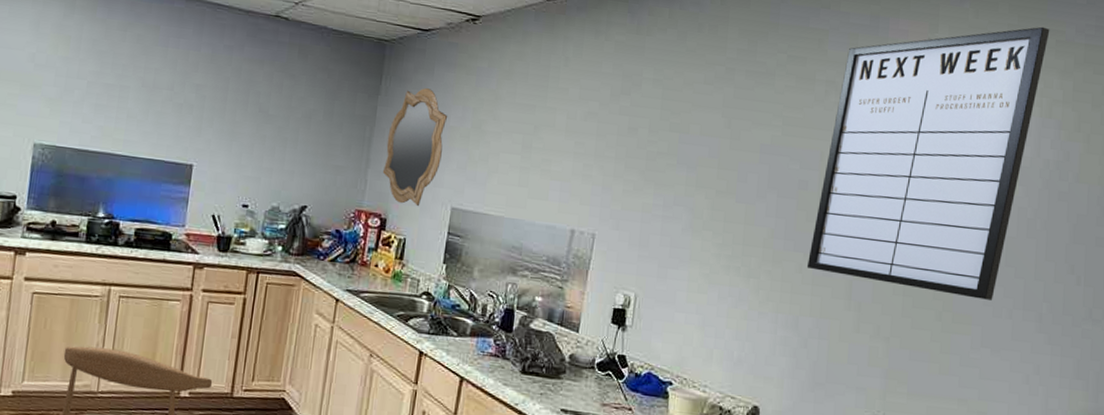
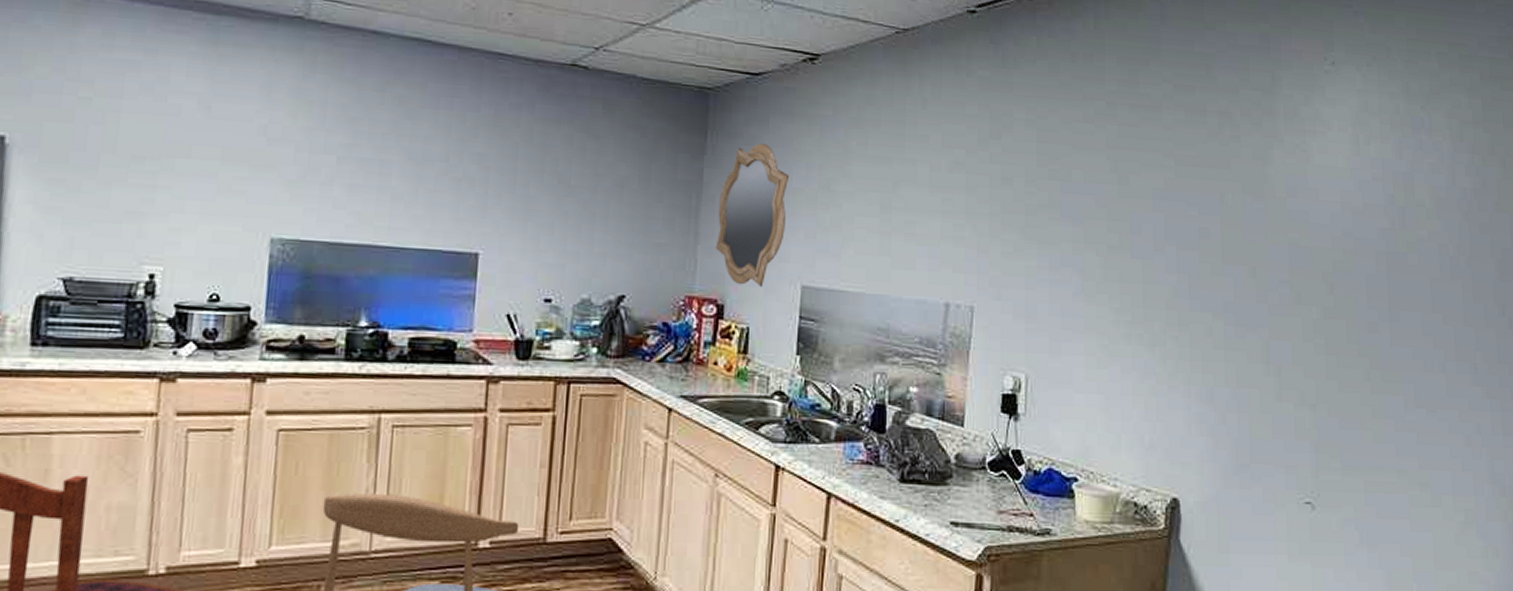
writing board: present [806,26,1050,300] -> none [1216,40,1452,353]

